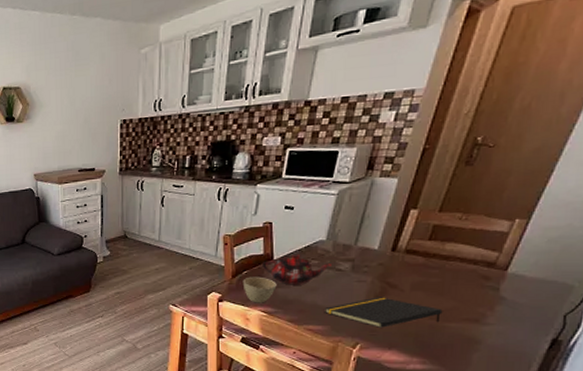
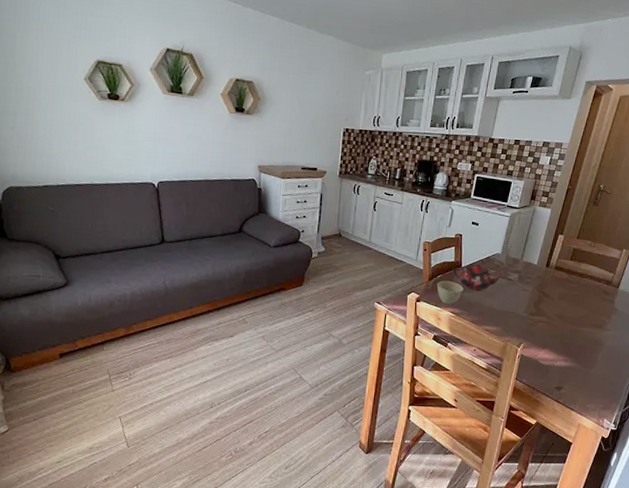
notepad: present [325,297,443,328] -> none [498,304,579,330]

